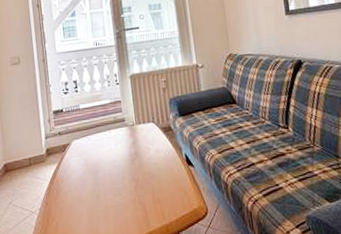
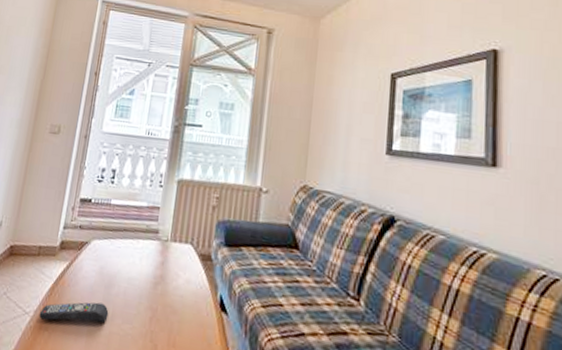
remote control: none [44,187,101,214] -> present [39,302,109,323]

